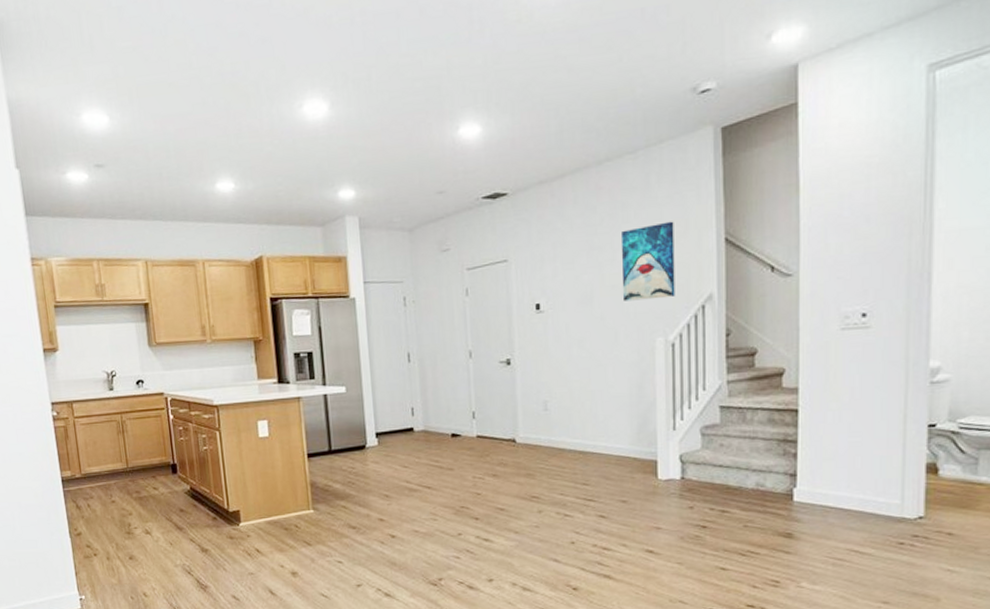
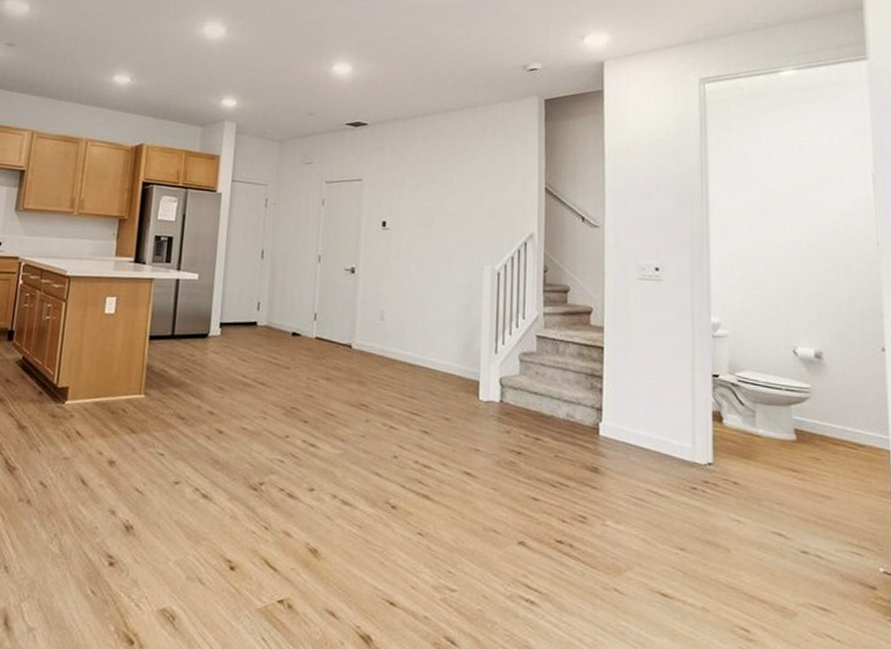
wall art: present [622,221,675,301] -> none [457,167,504,232]

